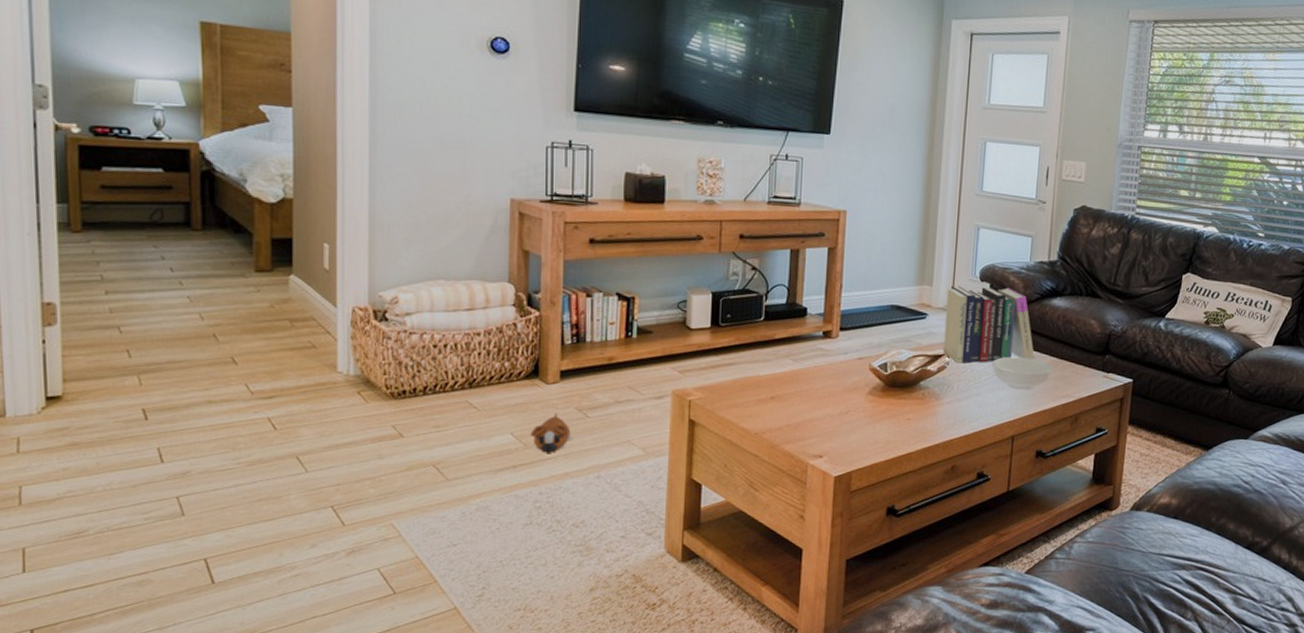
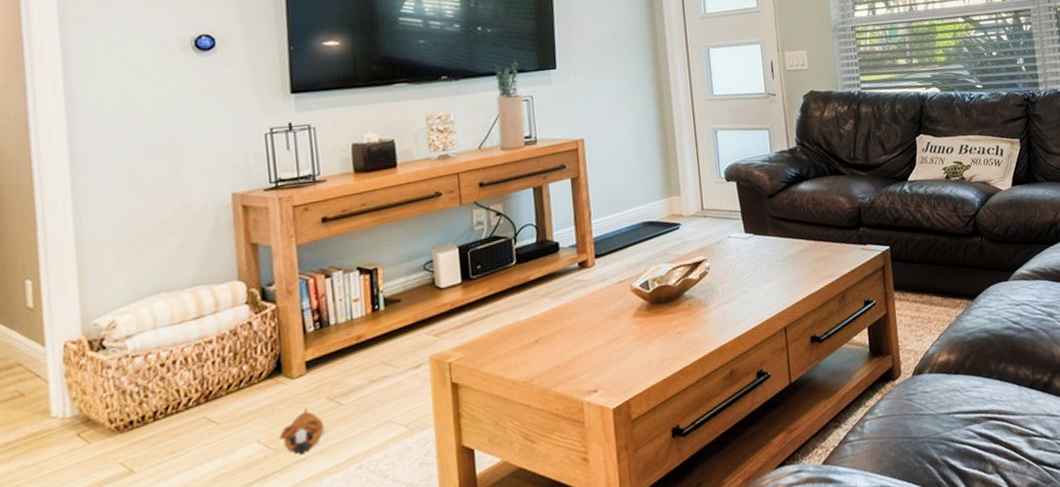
vase: none [763,115,793,209] -> present [494,58,526,151]
books: present [943,285,1035,364] -> none [695,182,792,266]
bowl: present [991,356,1053,390] -> none [751,245,812,280]

